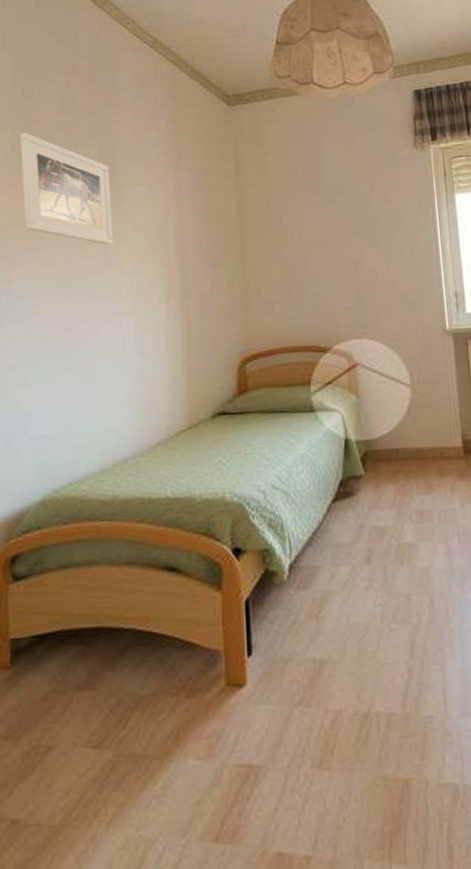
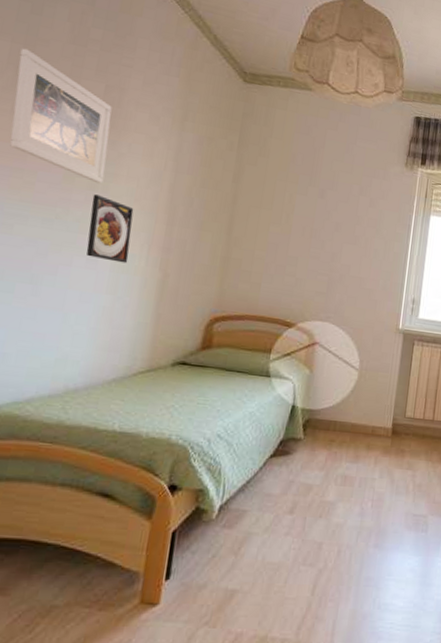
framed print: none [106,256,150,321] -> present [86,194,134,264]

